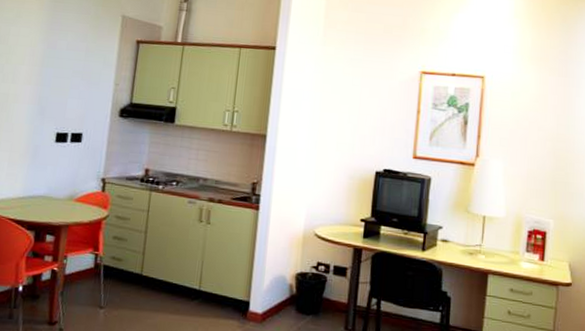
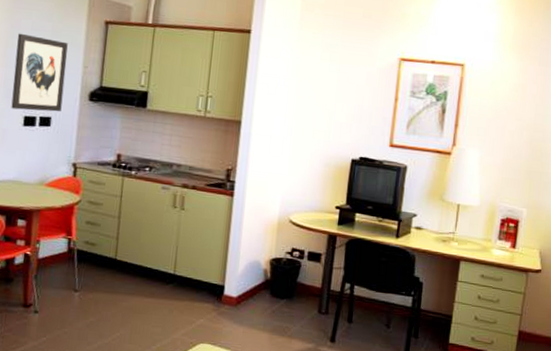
wall art: none [44,53,101,129] -> present [11,33,68,112]

